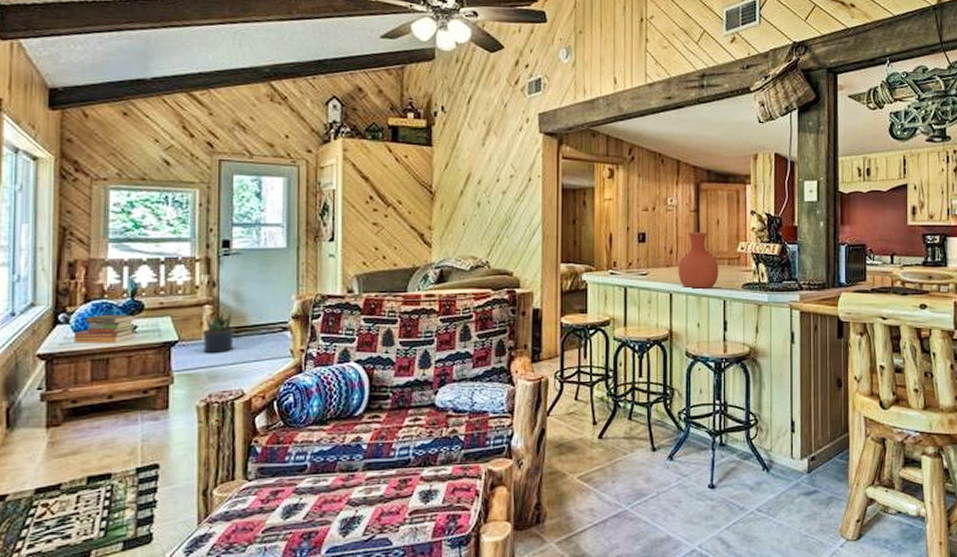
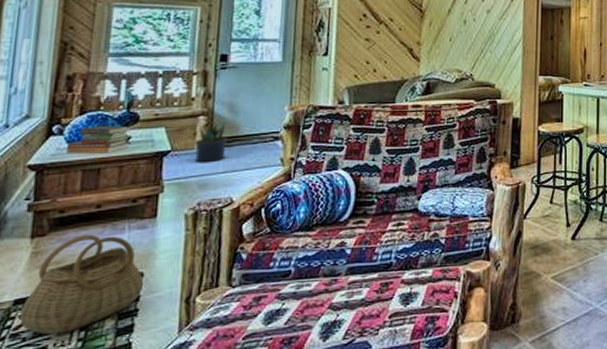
basket: none [42,425,161,523] -> present [19,234,144,334]

